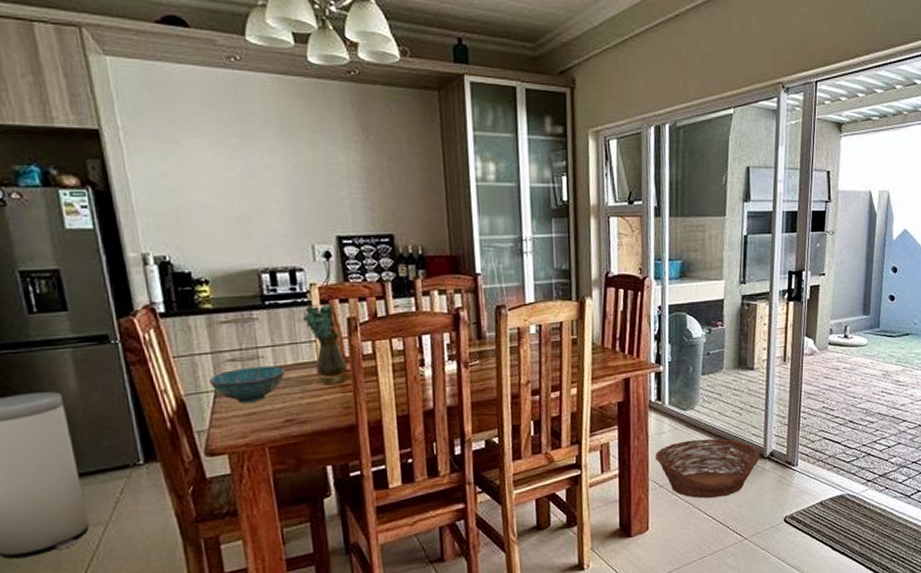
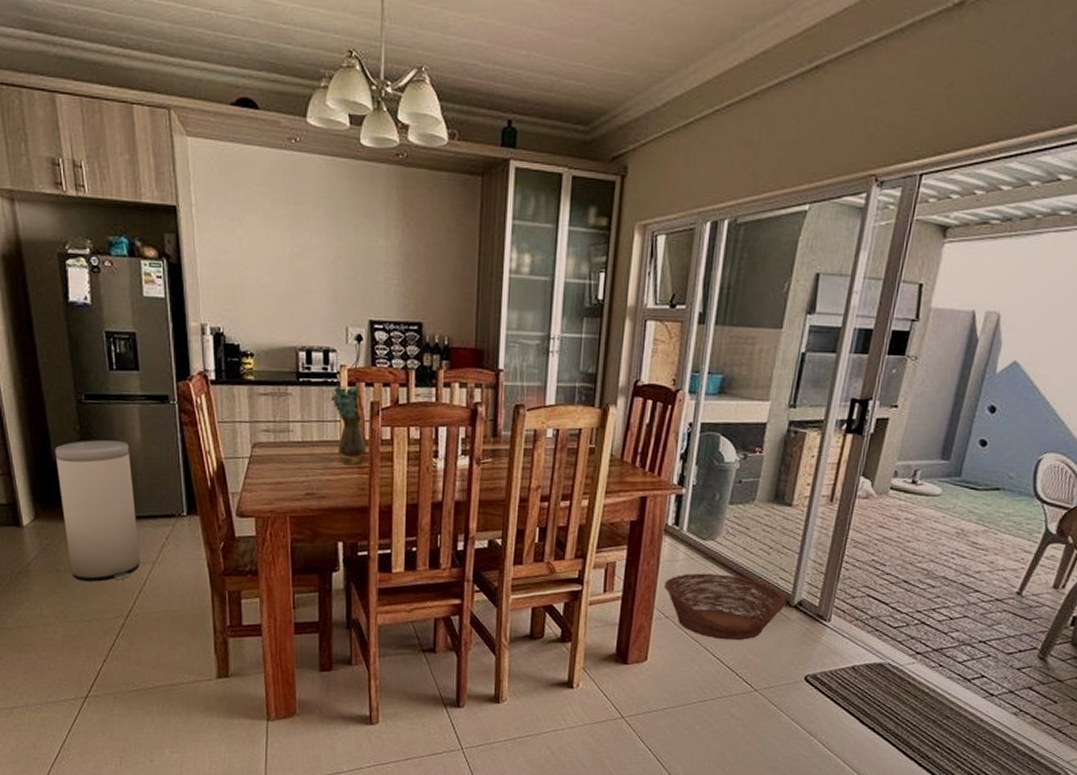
bowl: present [210,365,285,404] -> none [246,439,311,473]

